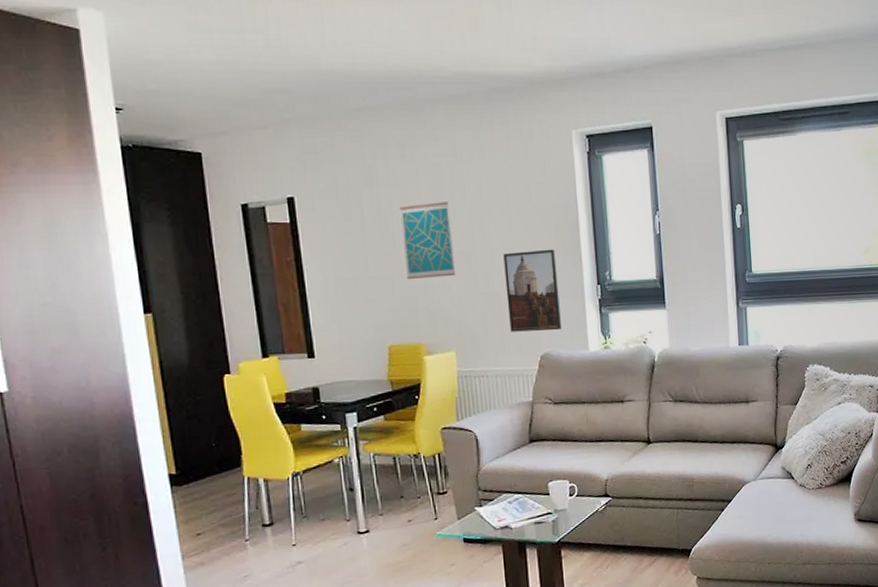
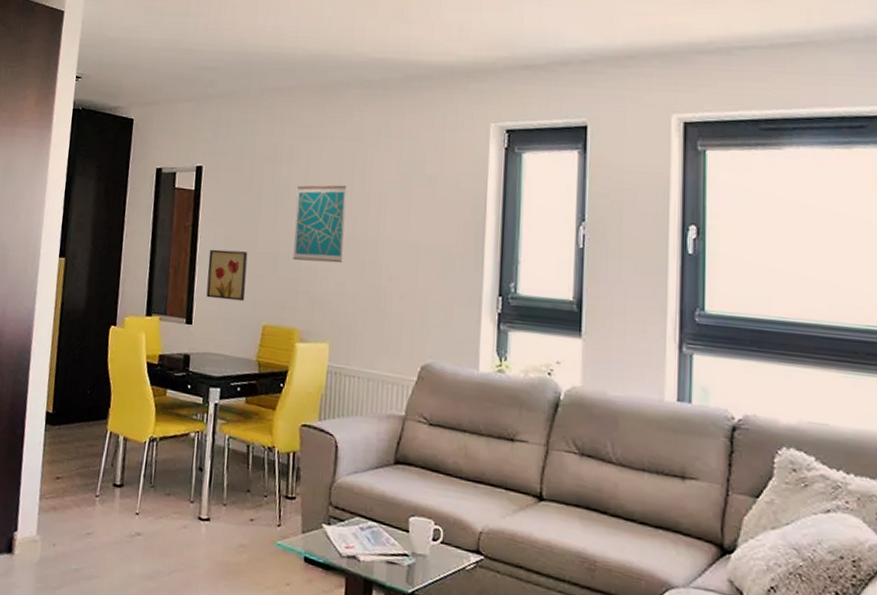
wall art: none [319,278,366,329] -> present [206,249,248,302]
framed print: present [503,249,561,332] -> none [391,246,454,341]

